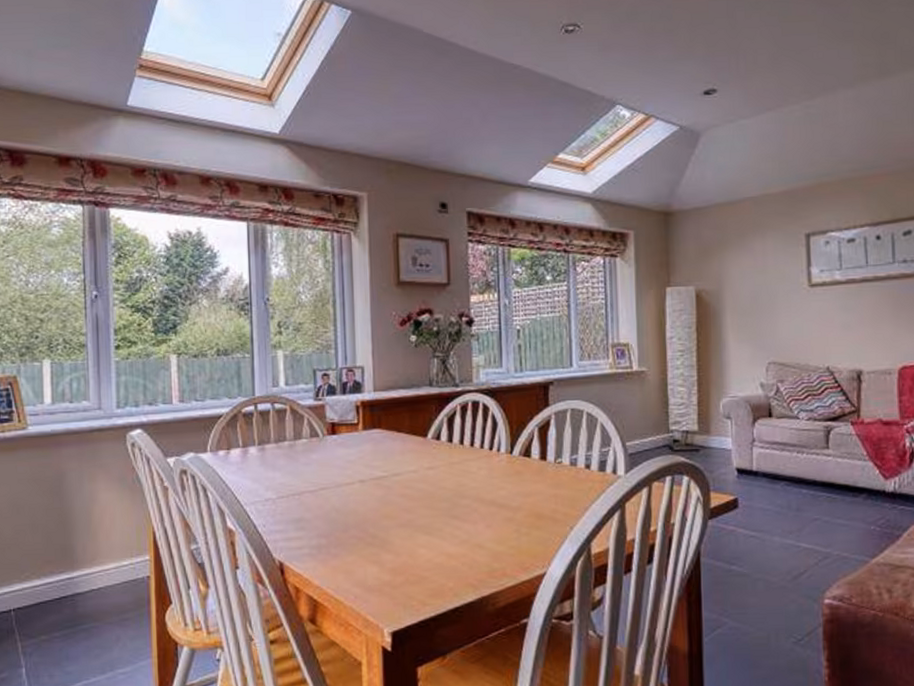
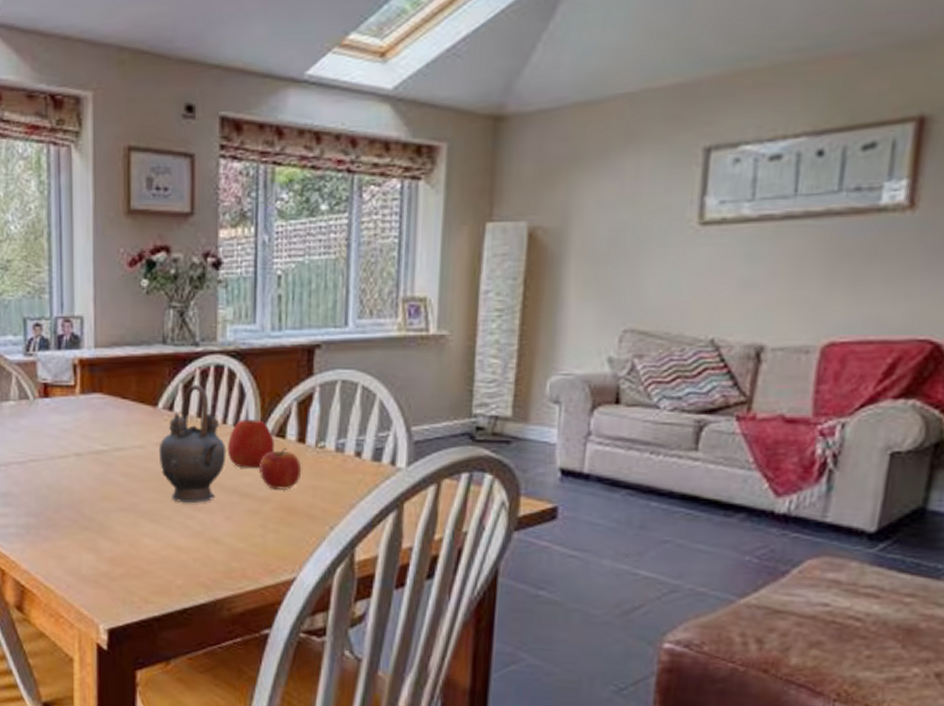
teapot: none [429,417,485,516] -> present [158,384,227,503]
apple: none [485,443,522,484] -> present [228,418,274,469]
fruit: none [512,465,545,500] -> present [259,448,302,490]

